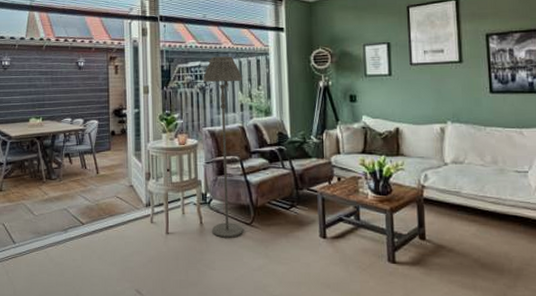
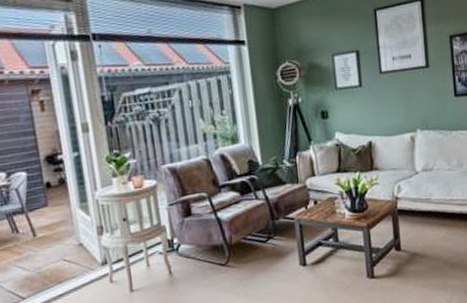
floor lamp: present [203,56,244,238] -> none [155,78,219,285]

